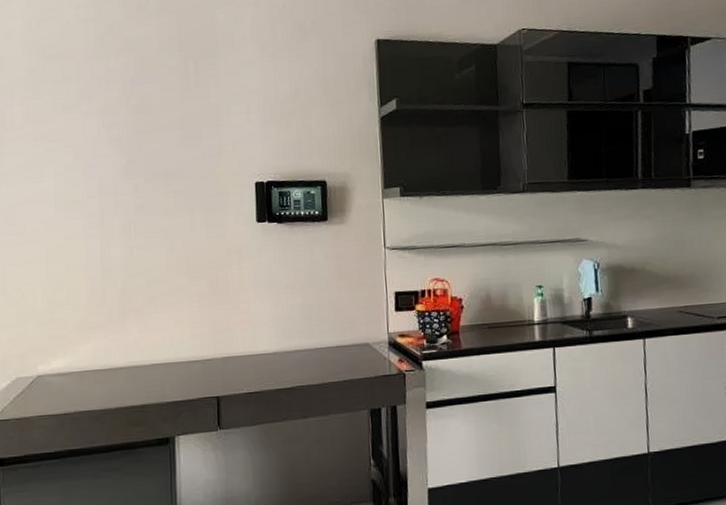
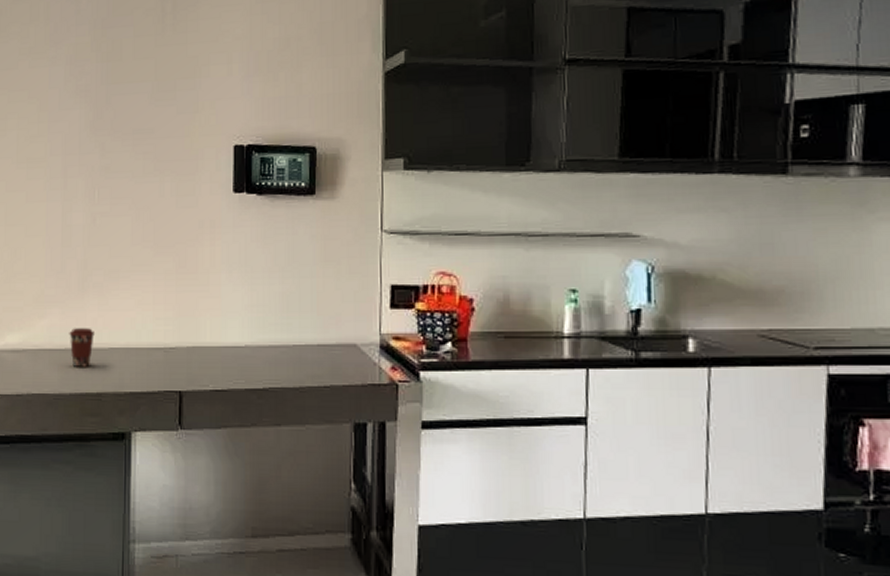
coffee cup: none [112,348,136,384] -> present [69,328,95,367]

